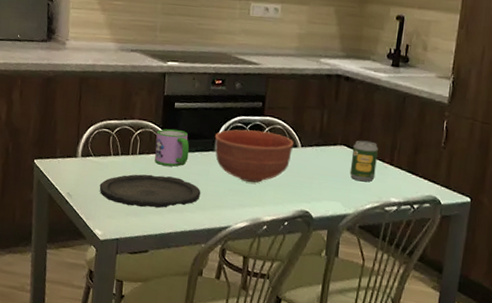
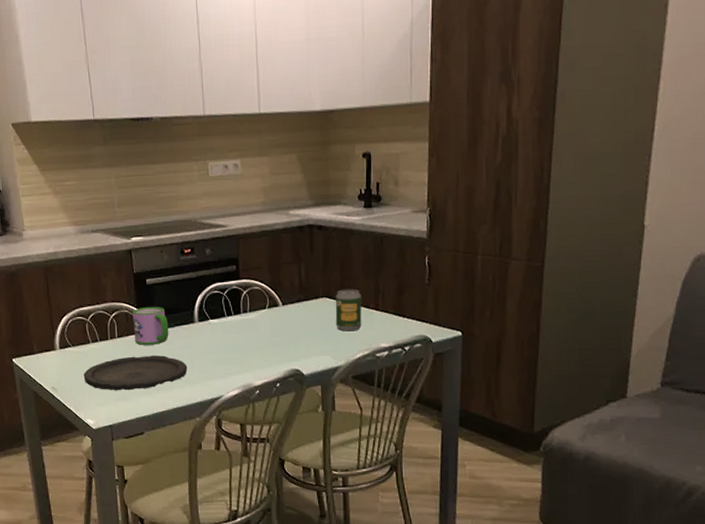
bowl: present [214,129,294,183] -> none [192,295,275,350]

